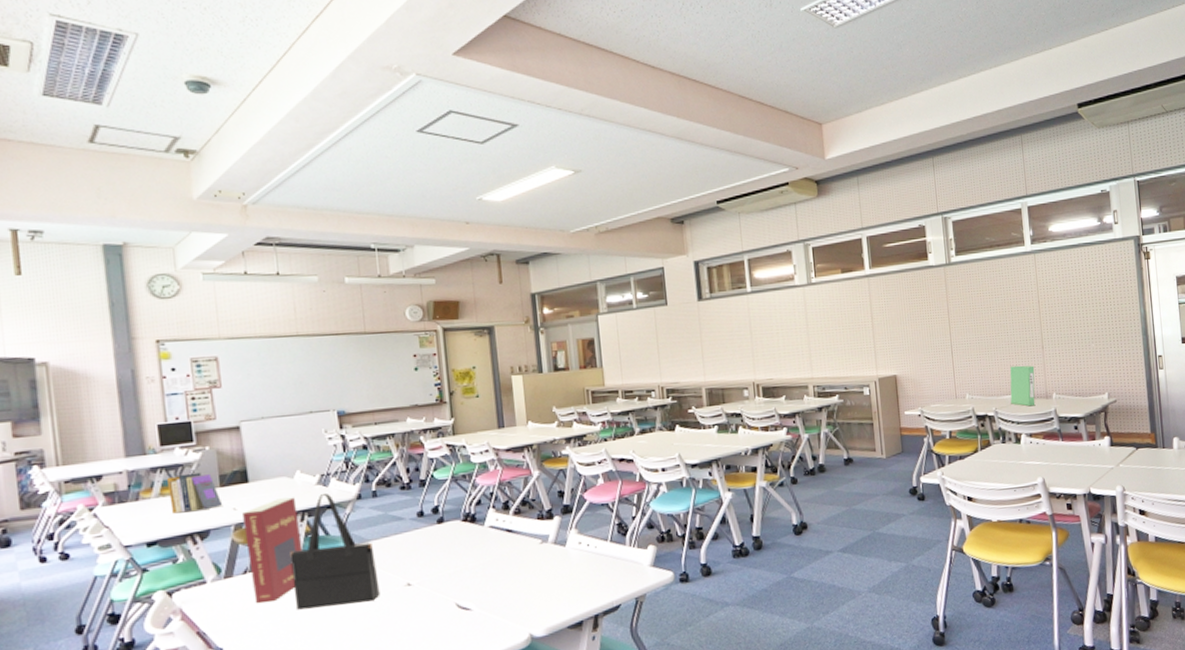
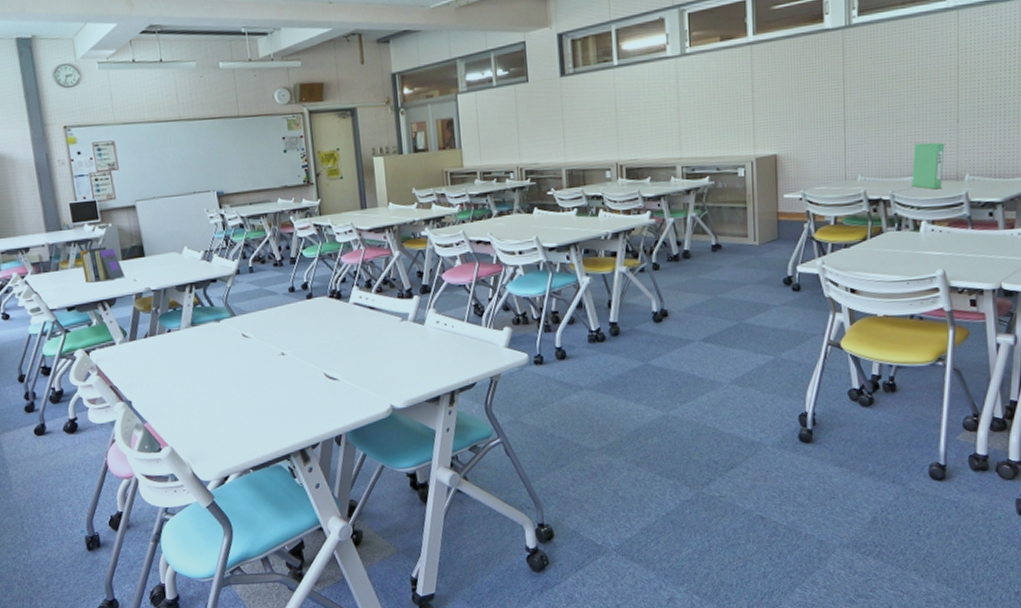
book: present [242,497,303,604] -> none [141,271,192,365]
tote bag: present [290,494,380,610] -> none [181,268,259,372]

